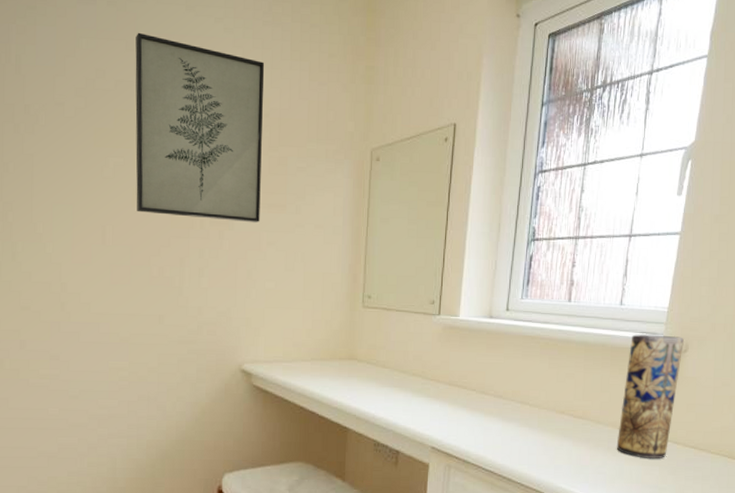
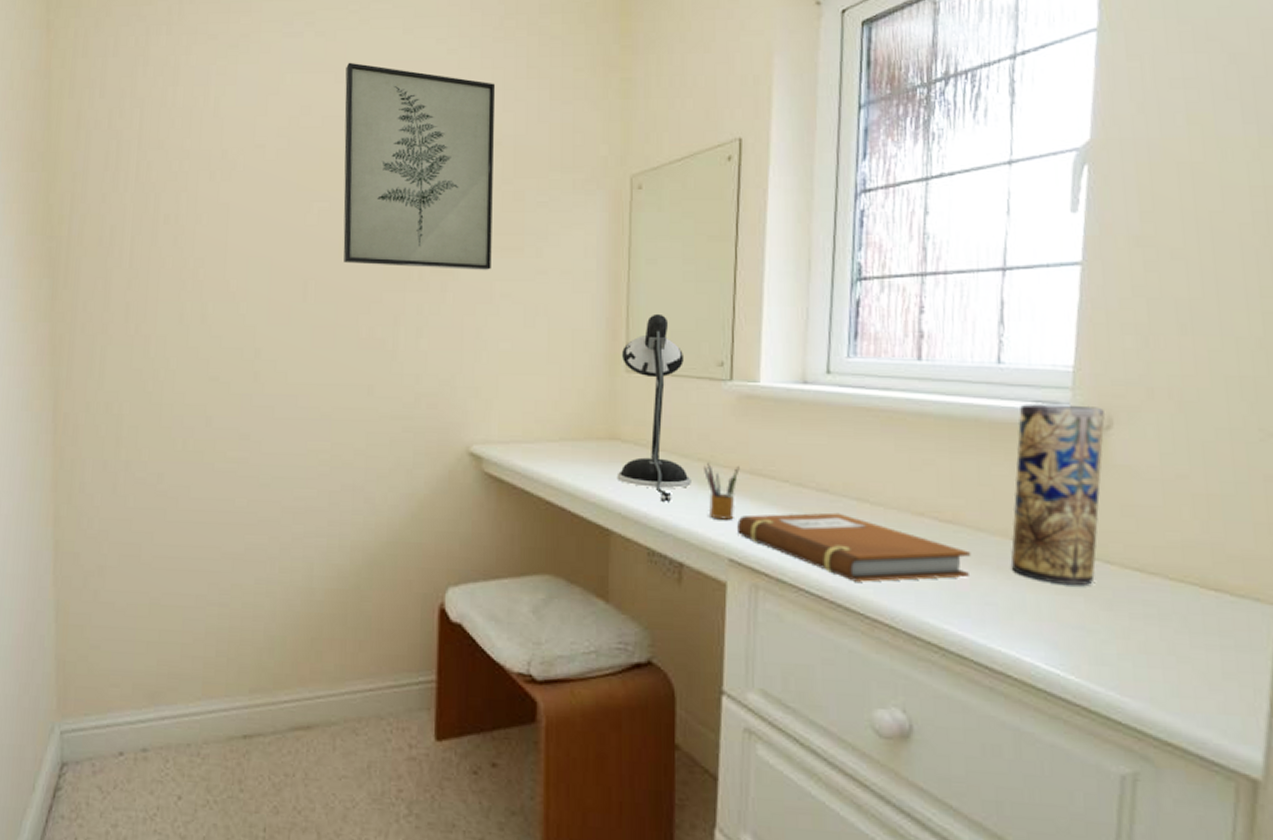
desk lamp: none [353,262,407,406] -> present [616,313,691,502]
pencil box: none [417,376,442,419] -> present [704,462,740,520]
notebook: none [438,412,592,461] -> present [737,512,971,582]

